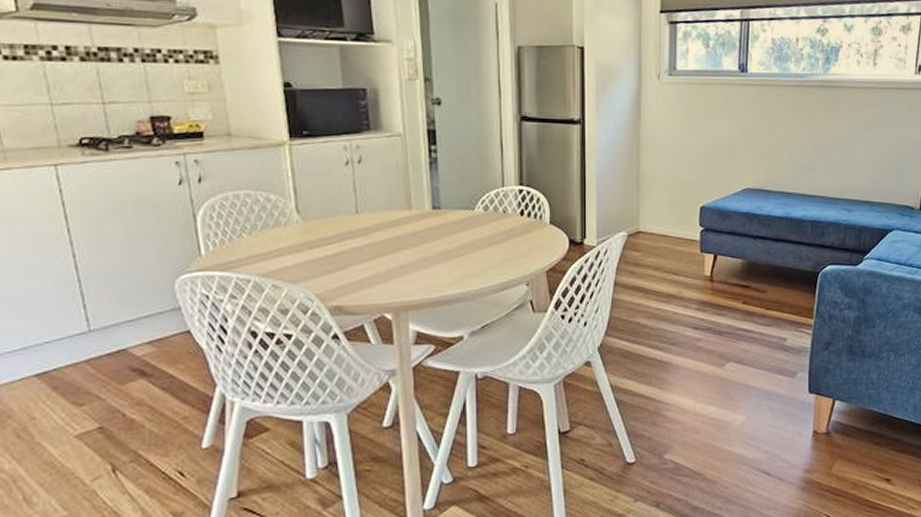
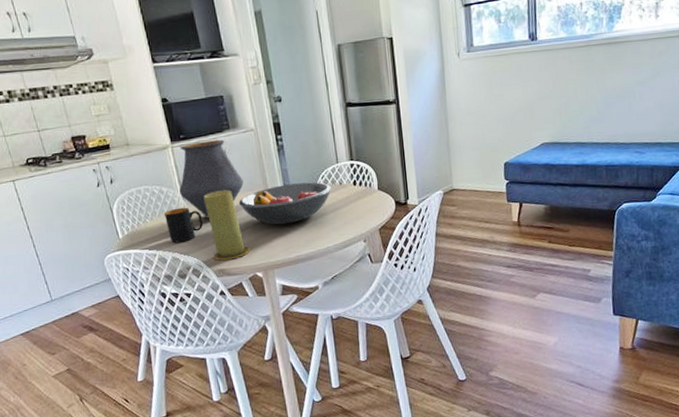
mug: none [269,222,321,268] -> present [165,207,204,243]
vase: none [293,142,380,239] -> present [179,139,244,218]
candle: none [325,206,379,295] -> present [203,190,250,261]
fruit bowl: none [372,206,492,256] -> present [239,182,331,225]

